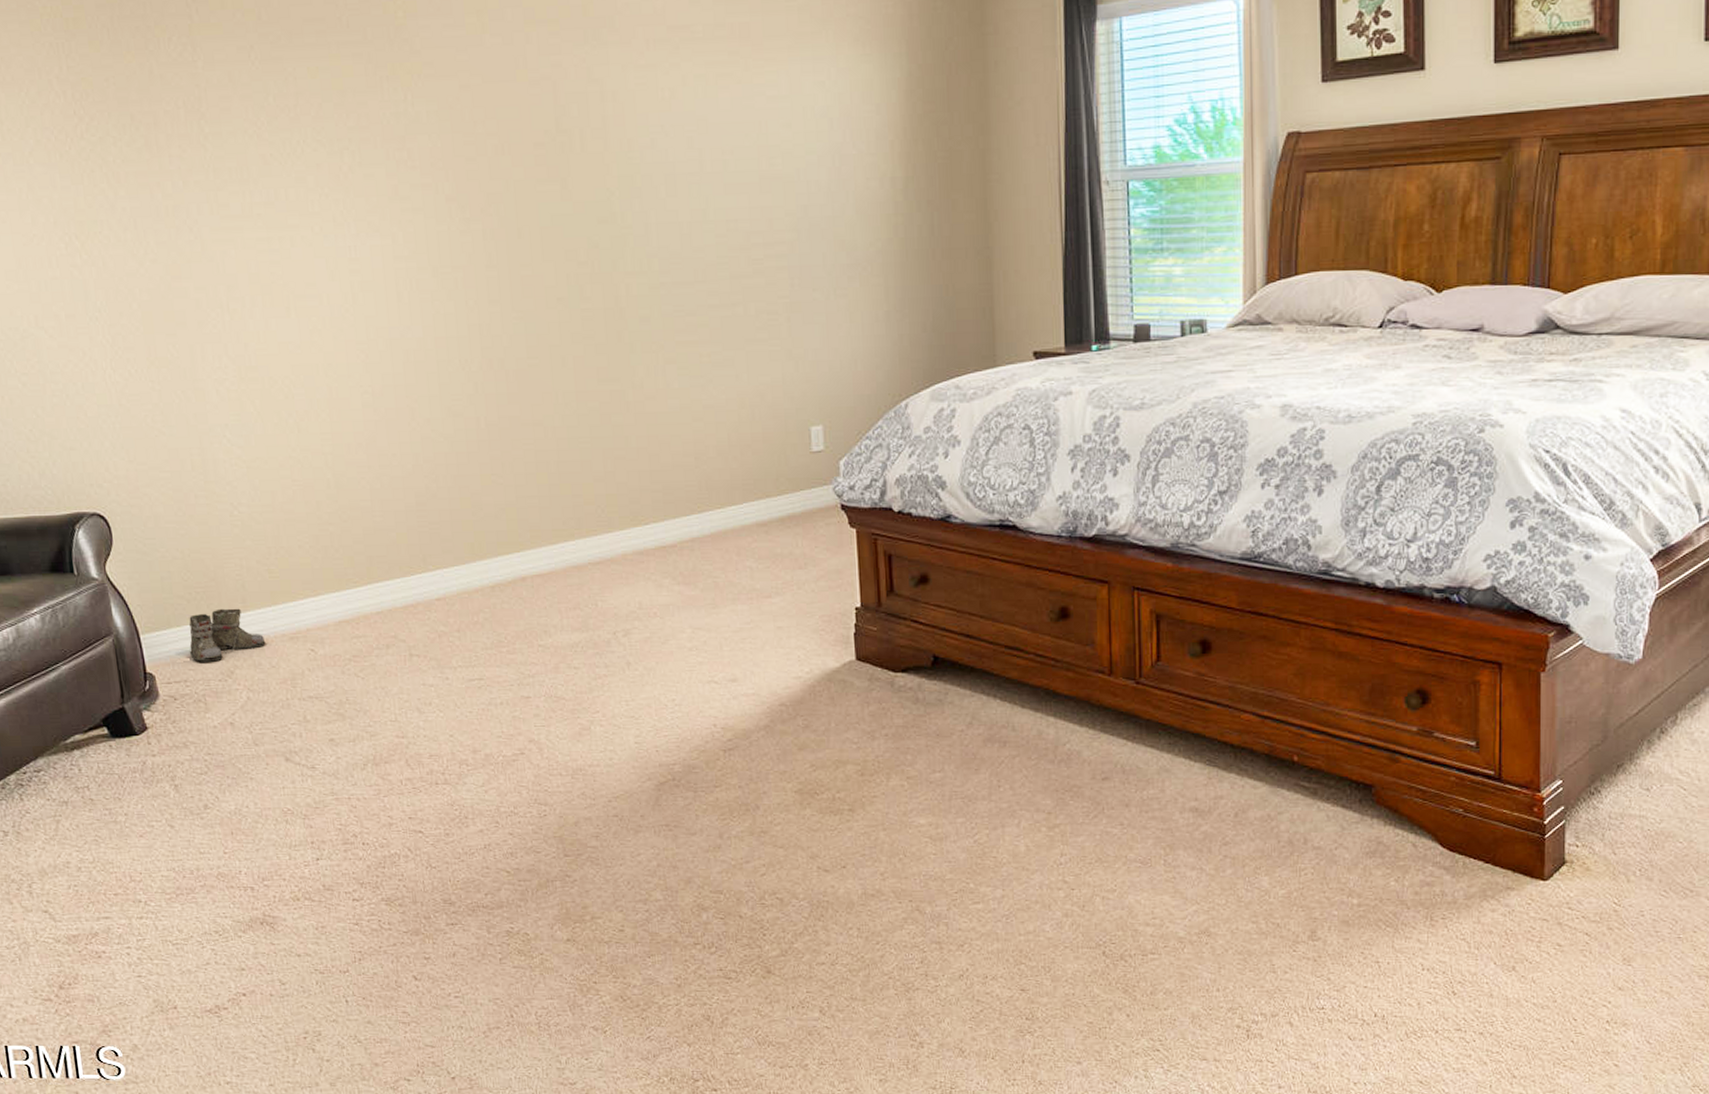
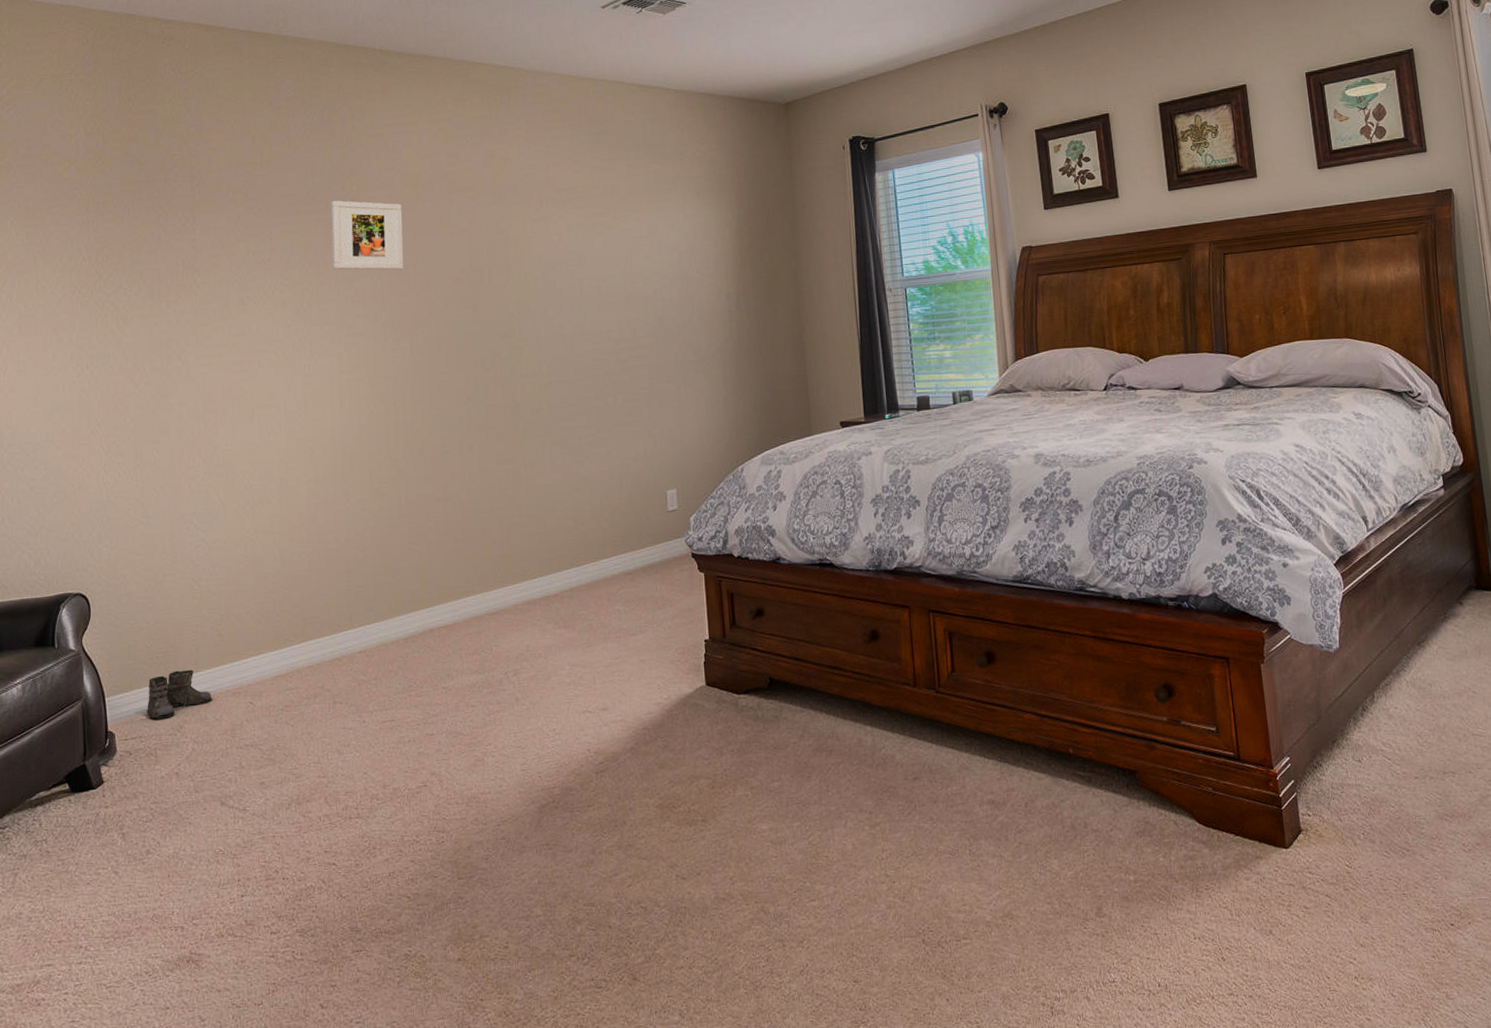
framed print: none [371,30,470,127] -> present [331,200,404,270]

